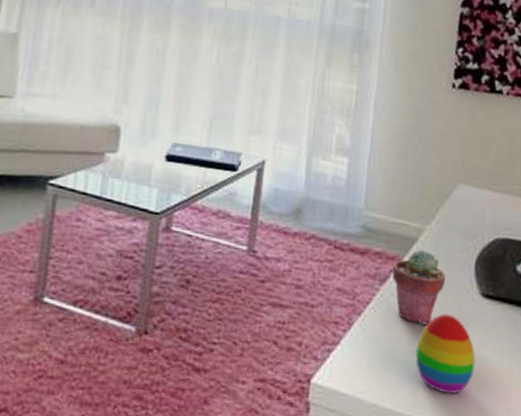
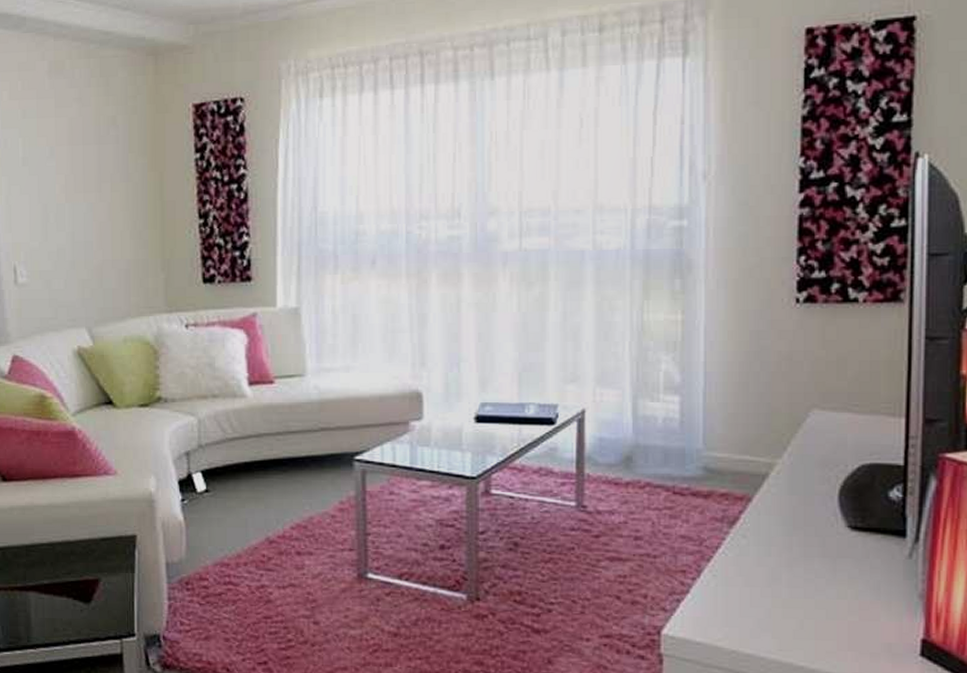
potted succulent: present [392,249,446,325] -> none [741,485,805,565]
decorative egg: present [415,314,475,394] -> none [775,551,846,633]

